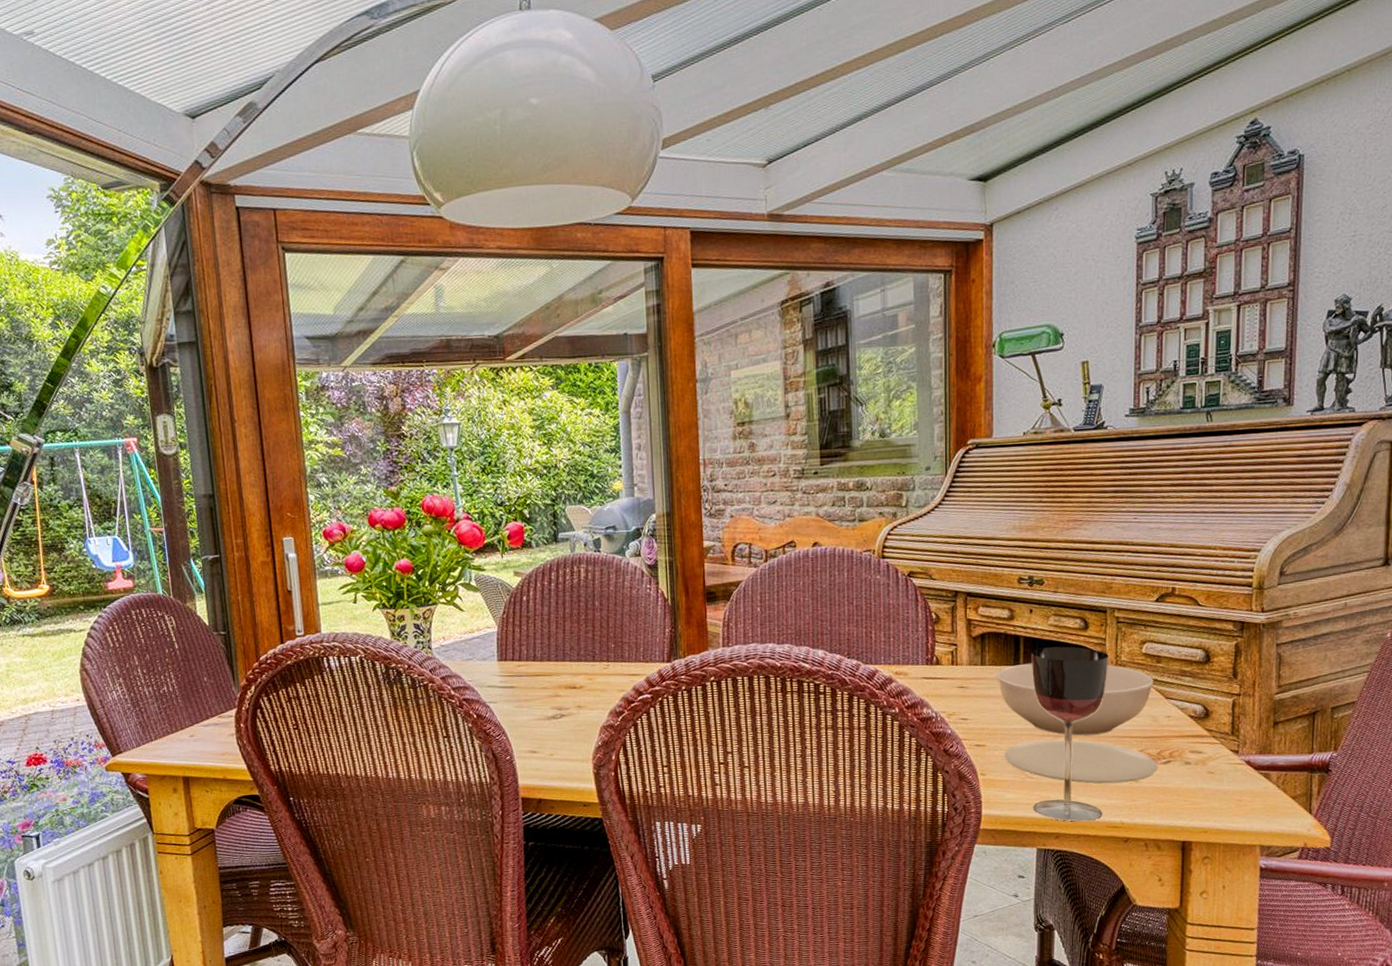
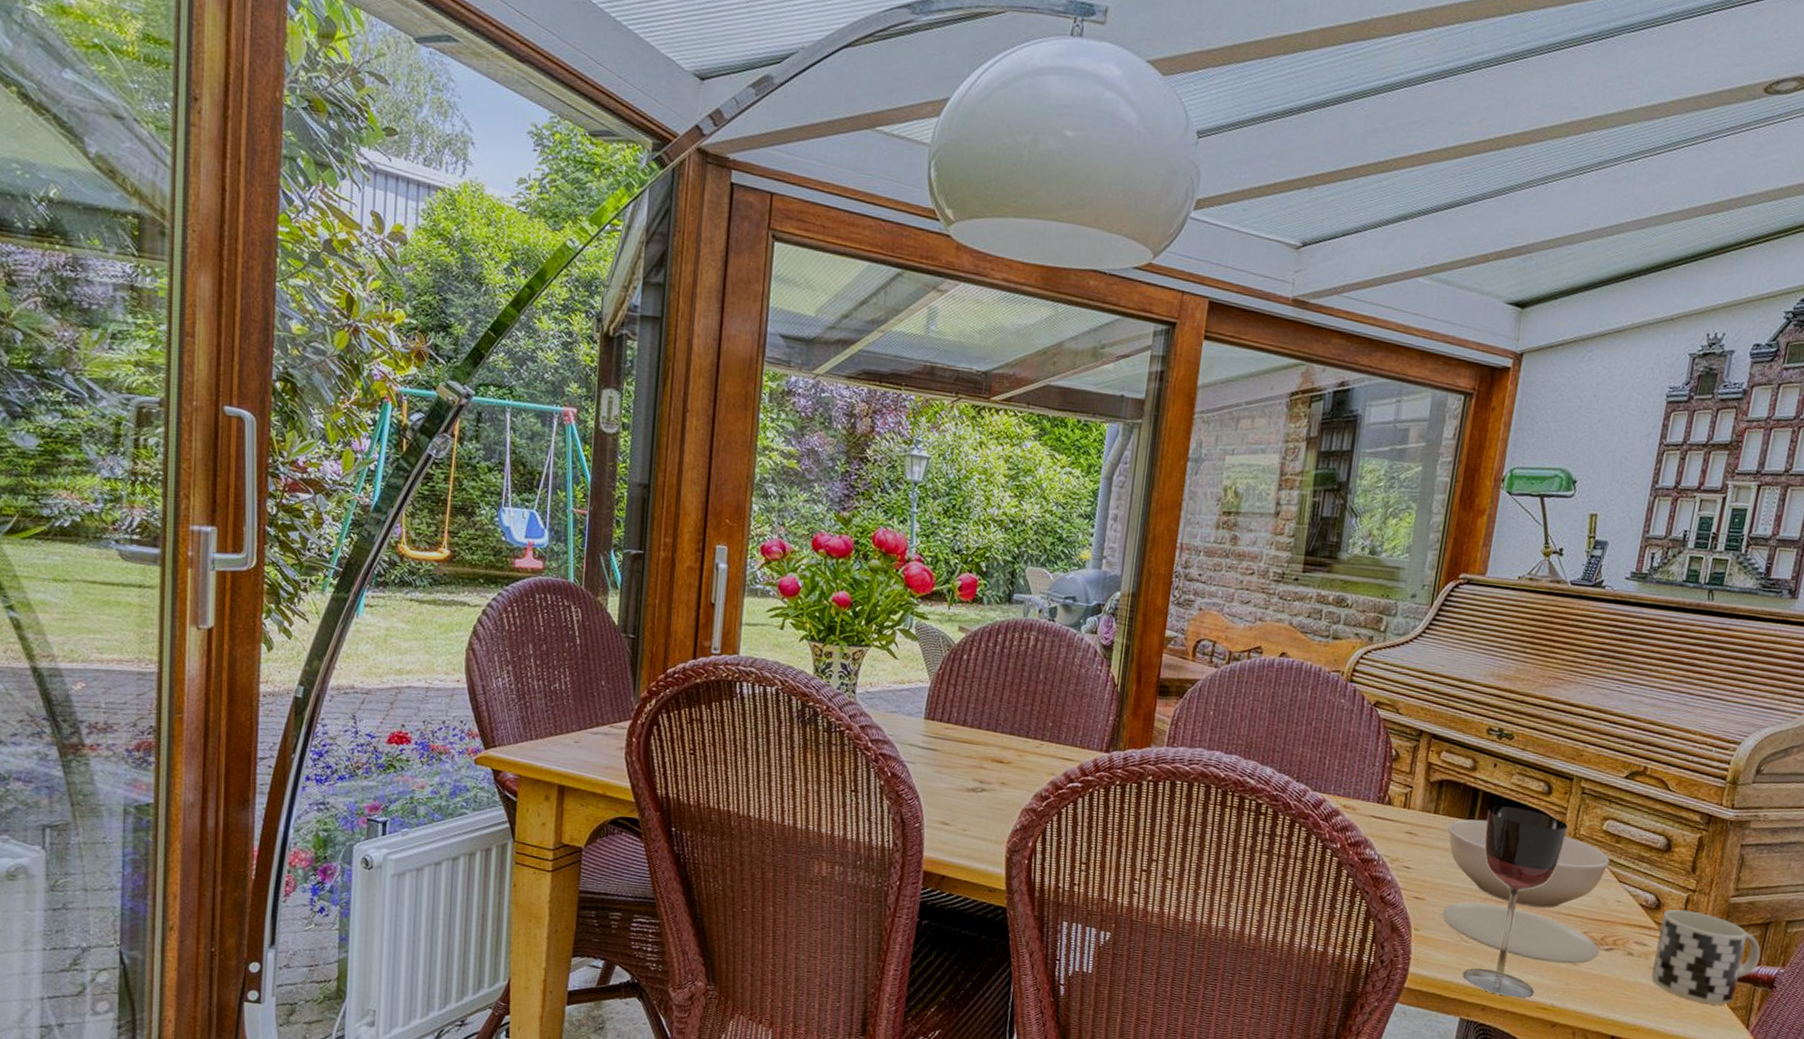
cup: none [1211,713,1312,797] -> present [1651,909,1761,1005]

